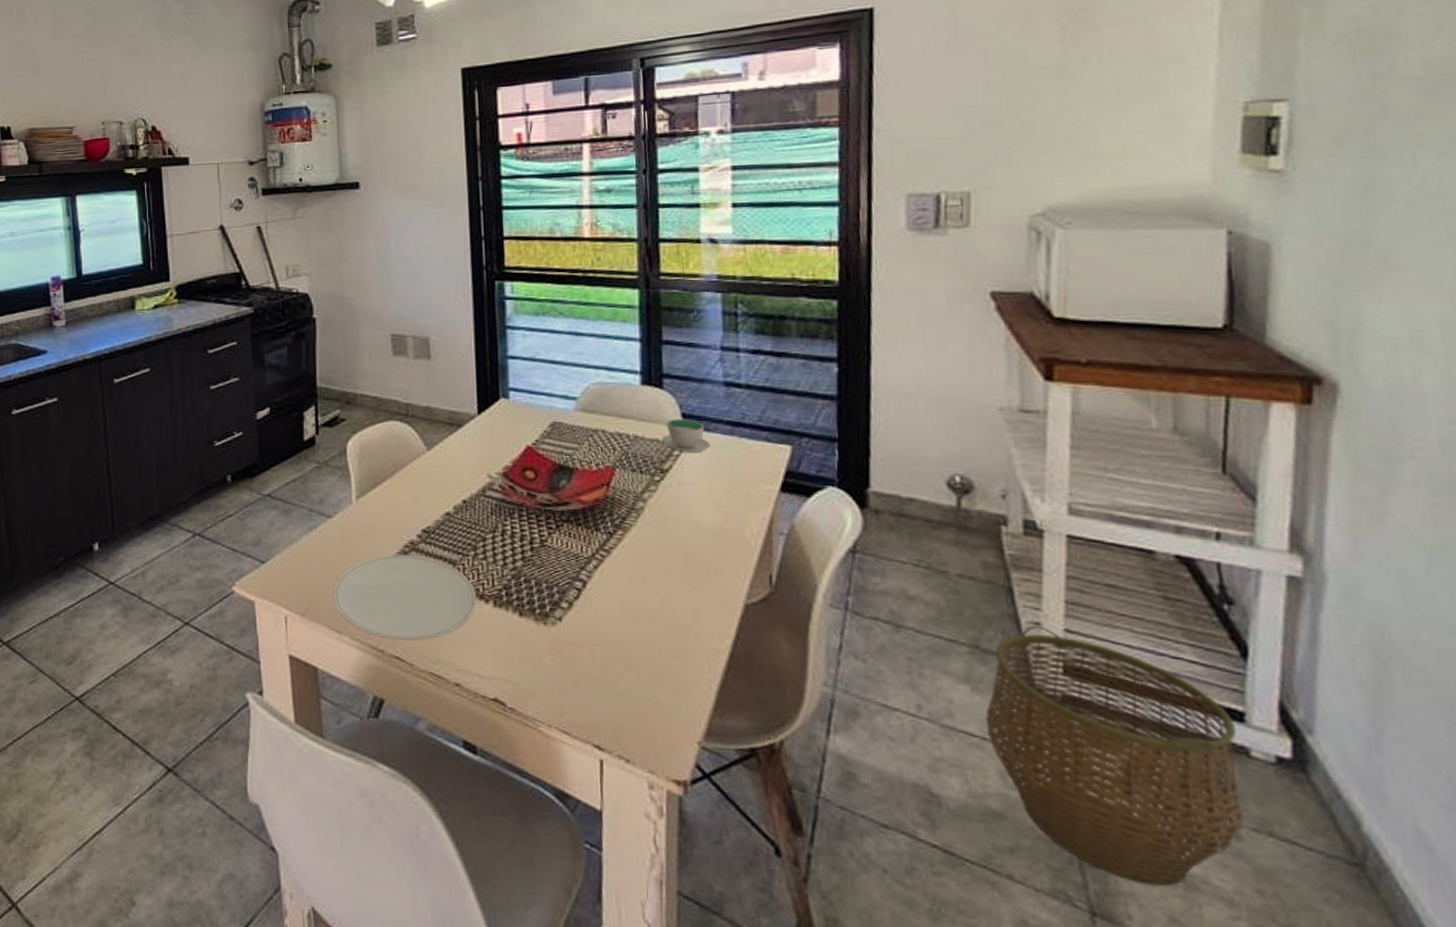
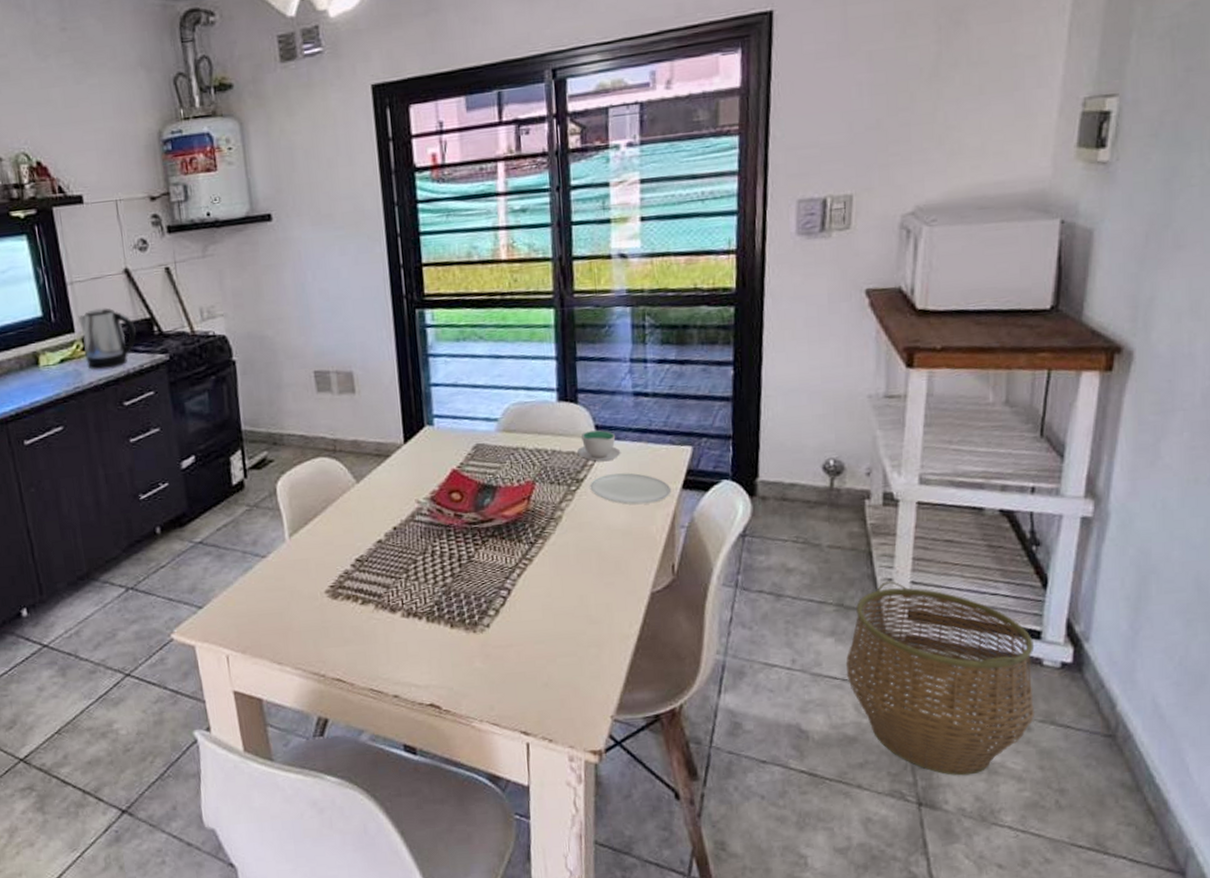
kettle: none [174,260,225,318] -> present [78,307,137,370]
plate: present [333,555,477,641] -> none [272,583,411,664]
plate: none [675,468,768,504] -> present [590,472,672,505]

